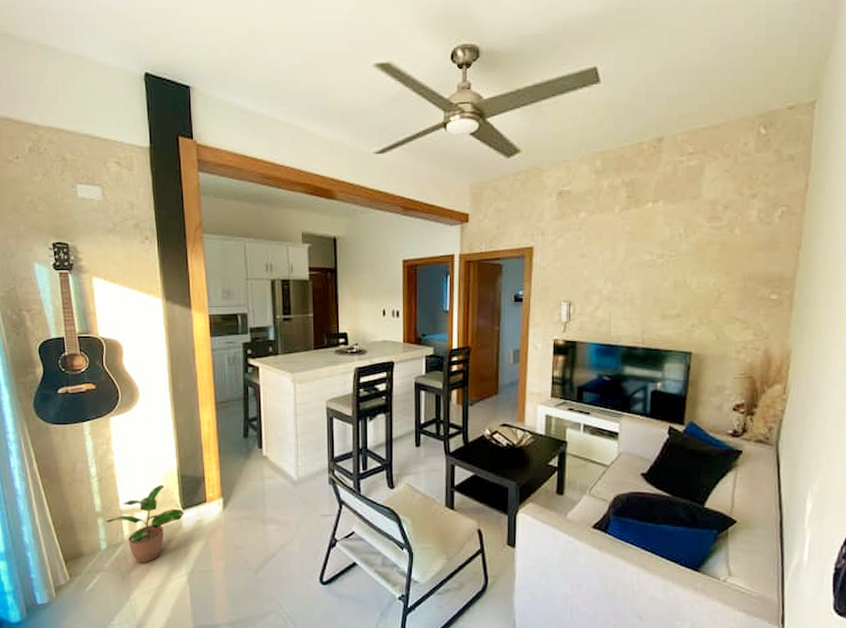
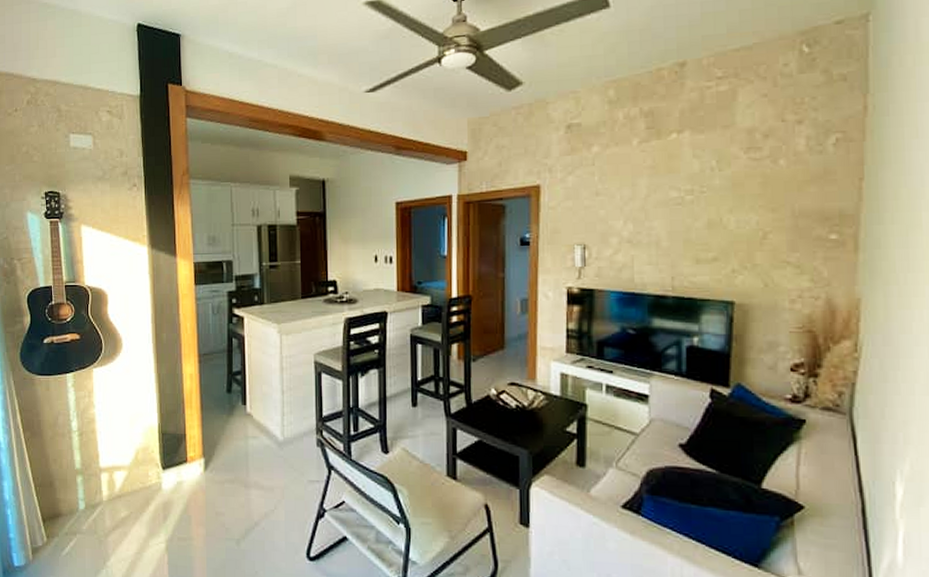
potted plant: present [106,484,184,564] -> none [85,441,164,527]

